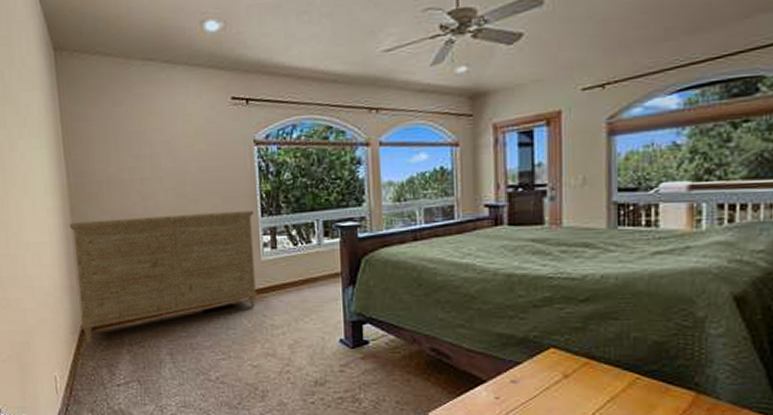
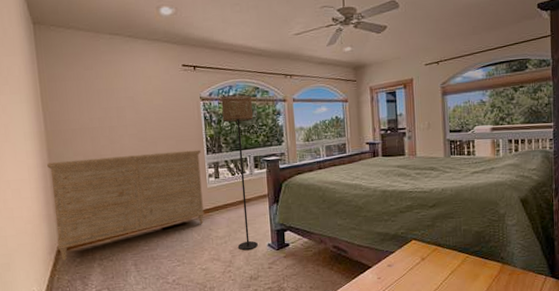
floor lamp: none [281,136,326,345] -> present [221,94,258,250]

